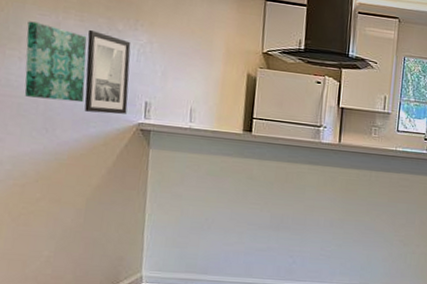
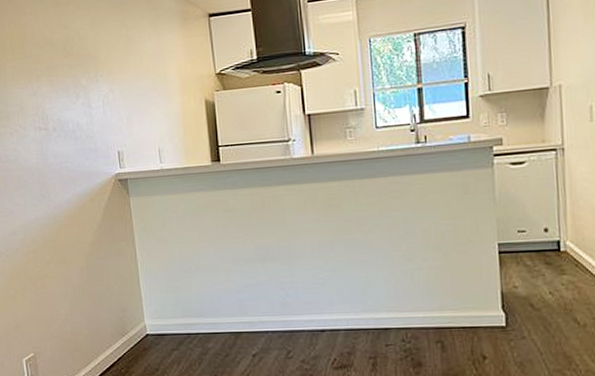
wall art: present [24,21,87,103] -> none [11,96,68,168]
wall art: present [84,29,131,114] -> none [58,91,104,172]

